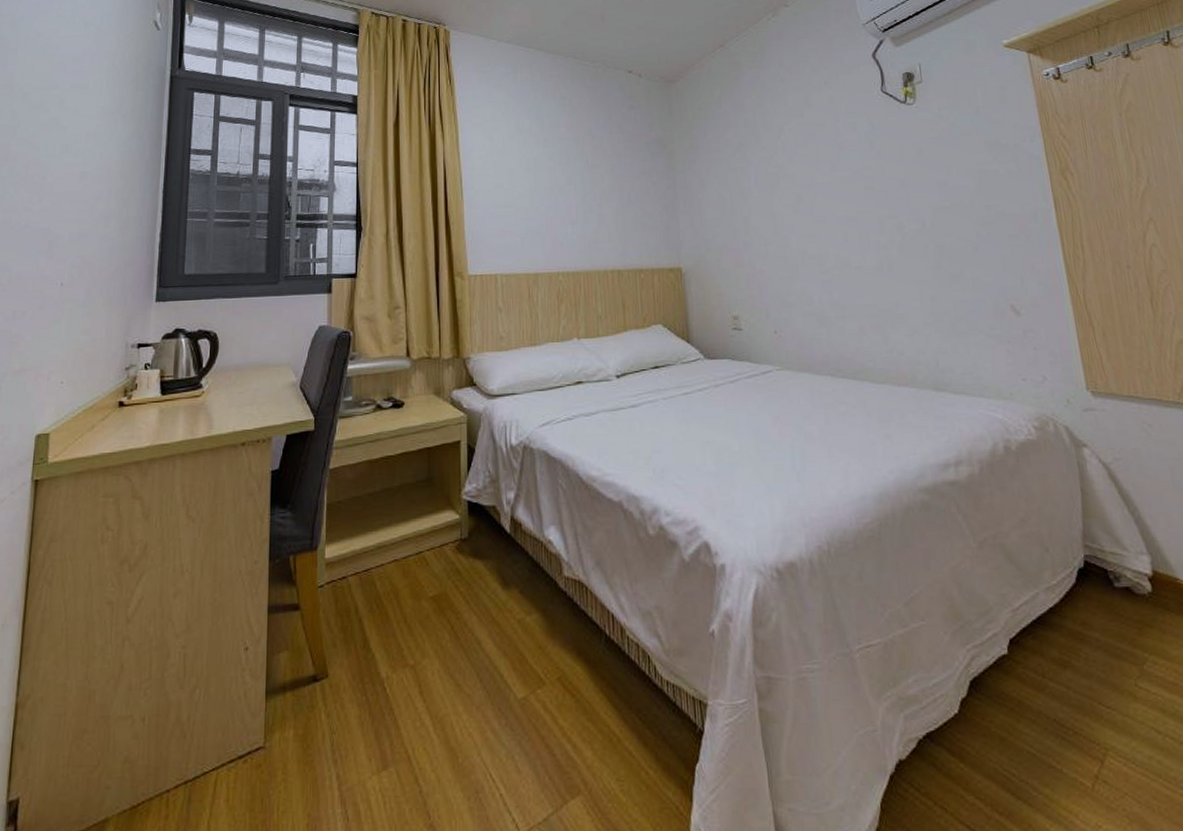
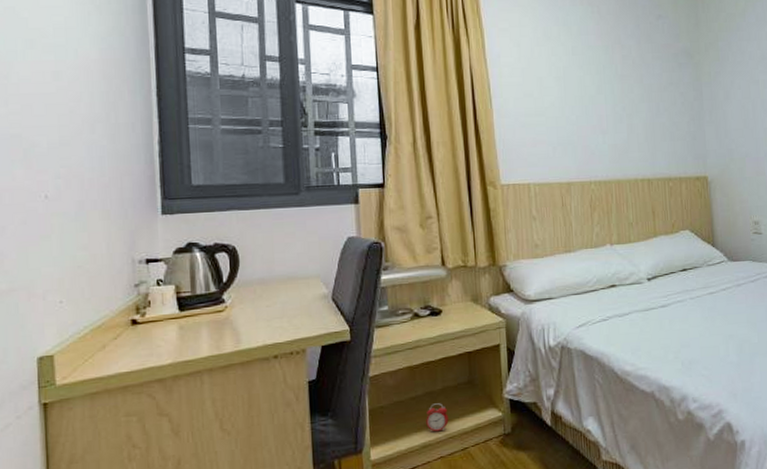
alarm clock: none [382,501,405,532] -> present [426,403,449,432]

